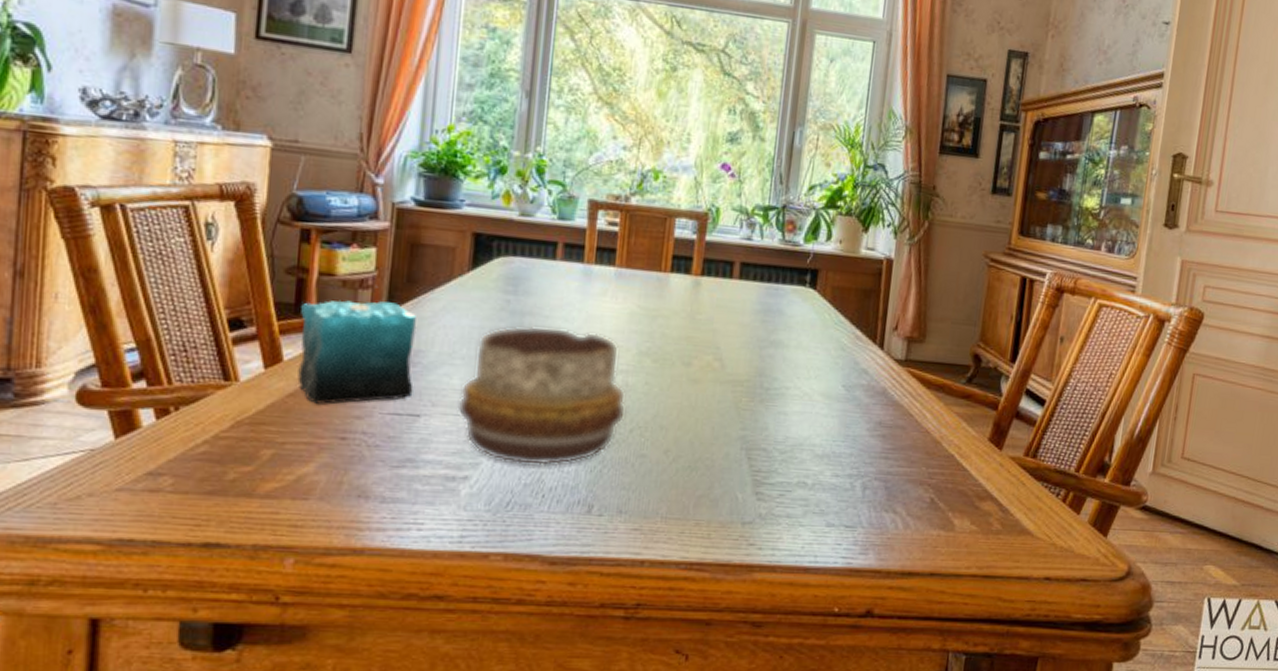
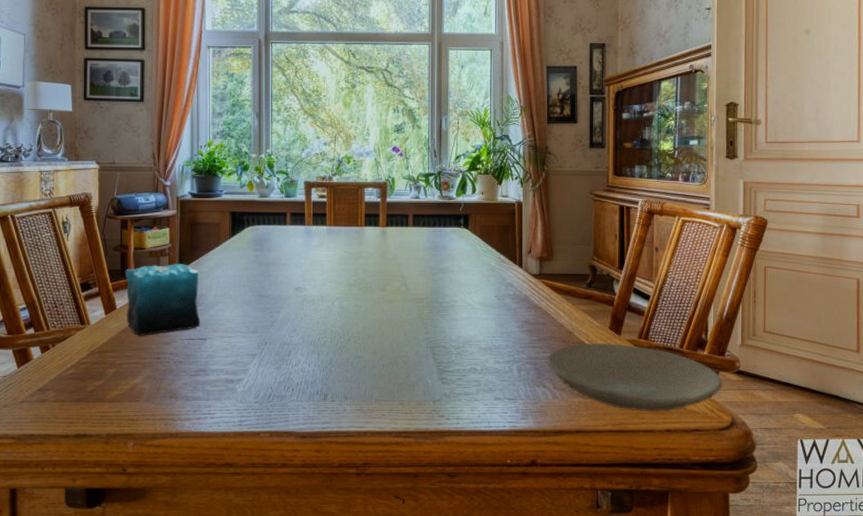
decorative bowl: present [457,325,627,466] -> none [230,271,344,369]
plate: none [901,457,1123,554] -> present [547,342,722,412]

